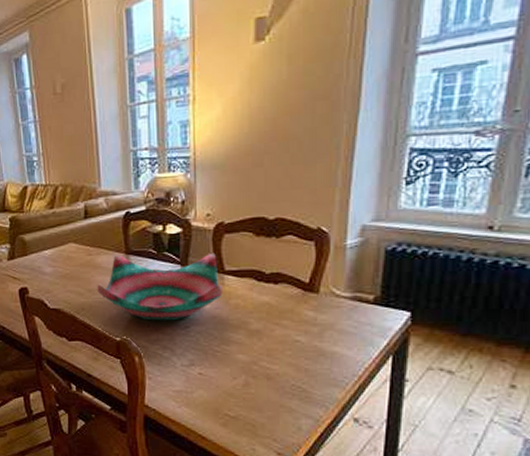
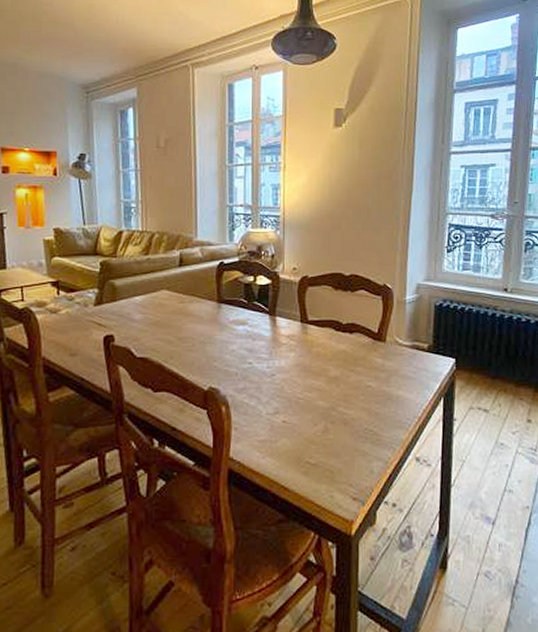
decorative bowl: present [97,252,223,321] -> none [187,303,306,369]

